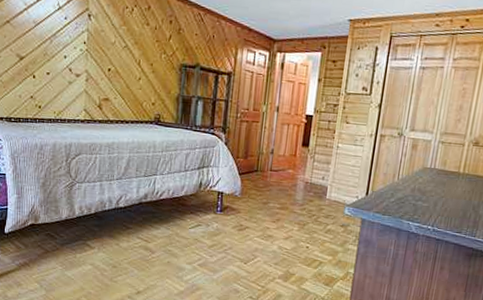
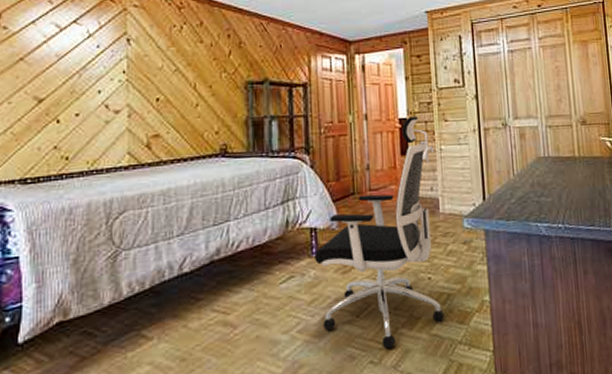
office chair: none [218,114,332,291] -> present [315,116,445,349]

